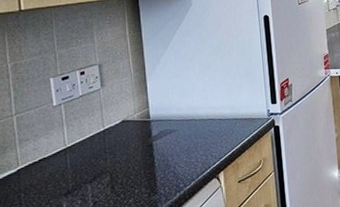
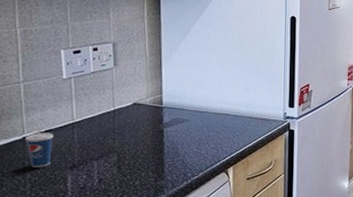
cup: none [20,150,48,199] -> present [25,119,54,167]

